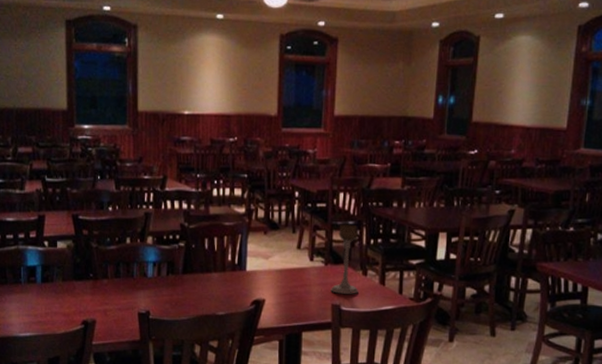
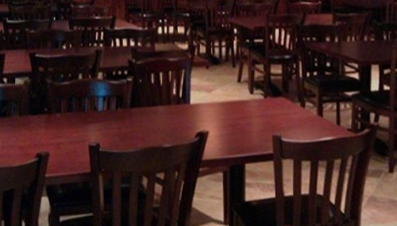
candle holder: present [331,224,359,294] -> none [271,58,298,126]

